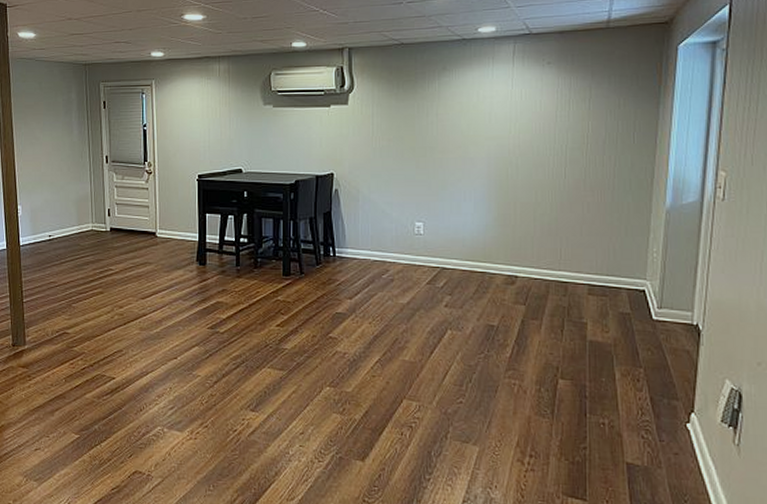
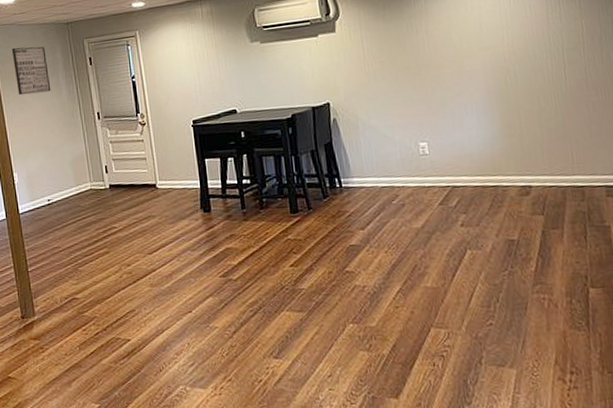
wall art: none [27,82,63,131] -> present [11,46,51,96]

